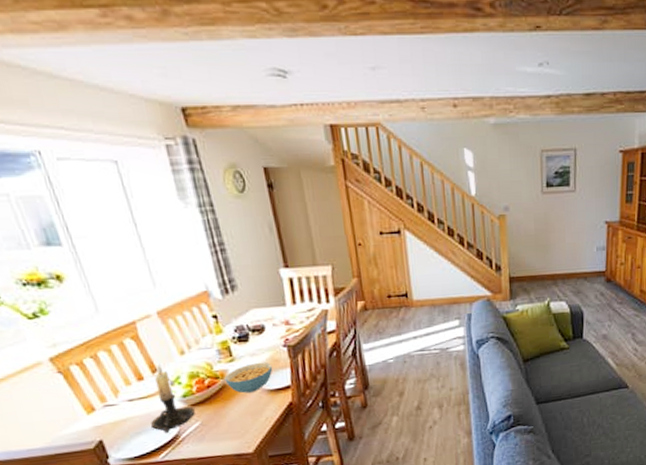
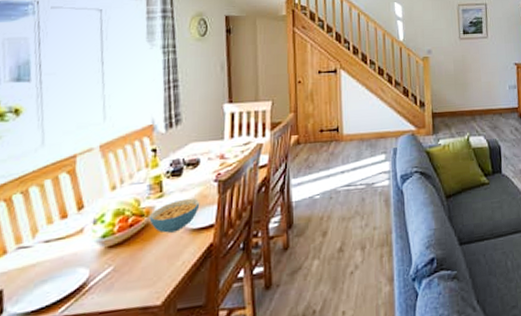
candle holder: present [150,365,195,433] -> none [59,201,111,281]

